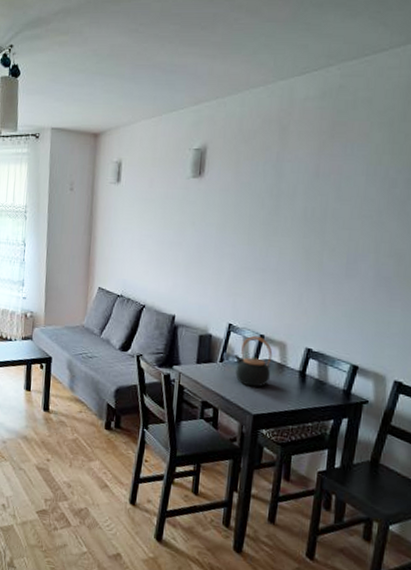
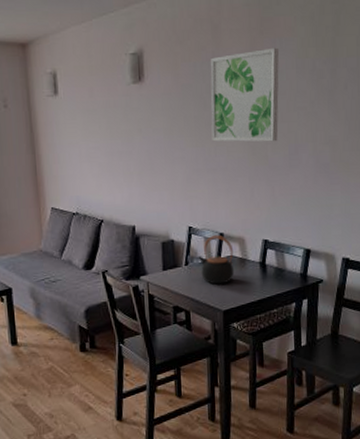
wall art: none [265,152,350,249] -> present [210,47,280,142]

